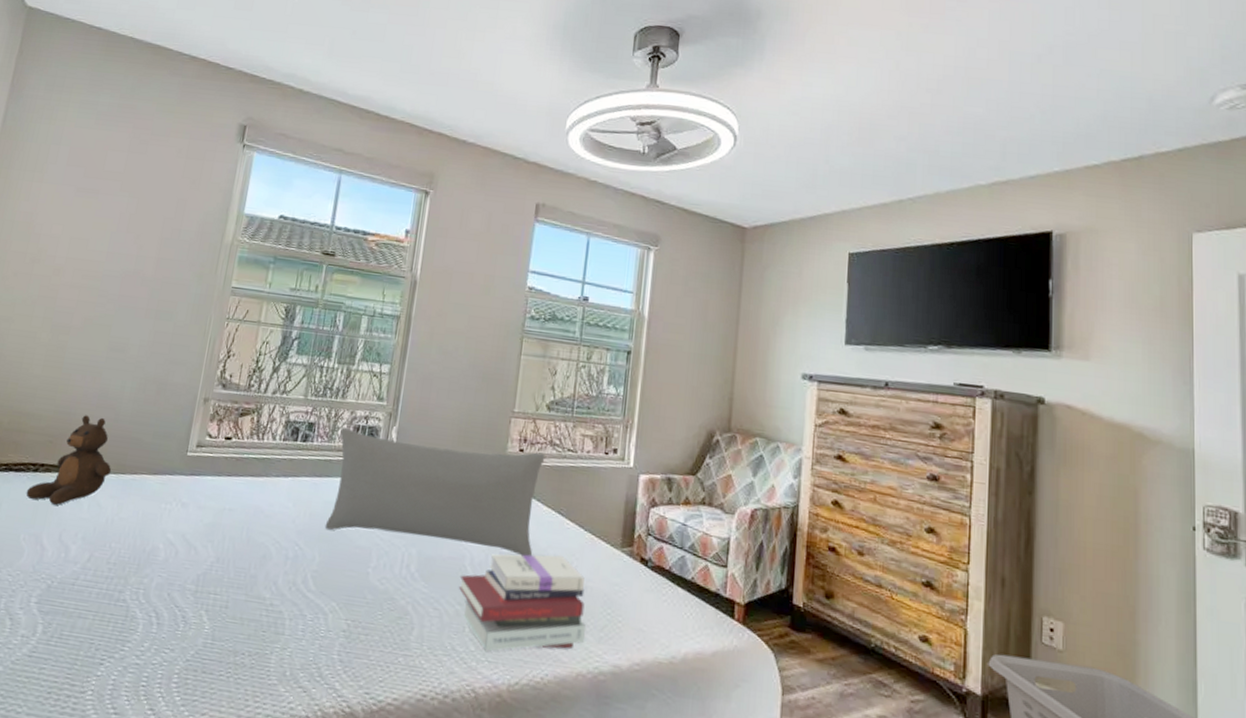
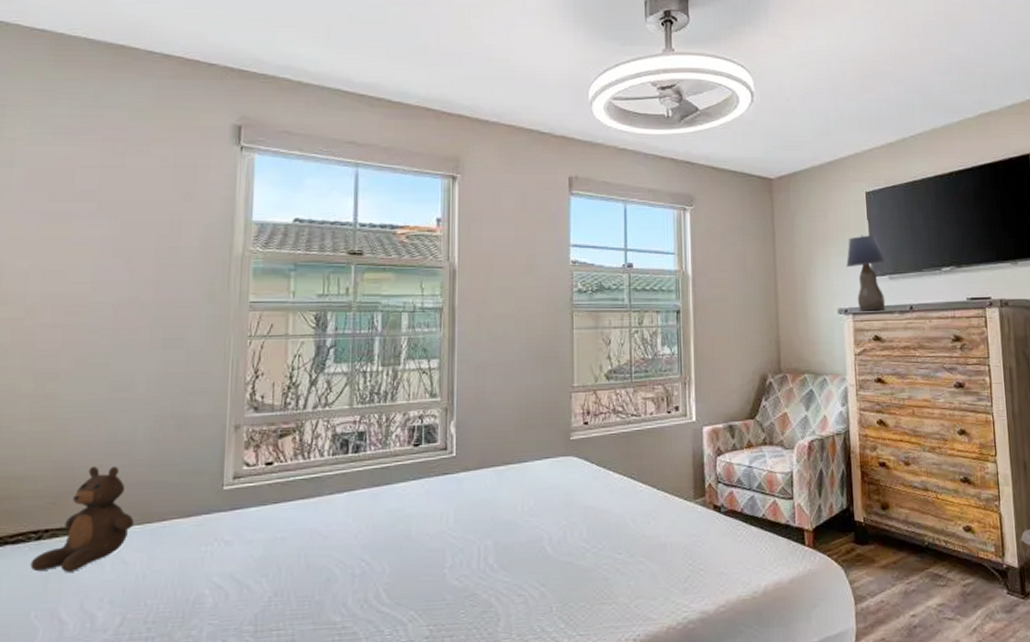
pillow: present [325,427,546,557] -> none [391,422,610,538]
books: present [458,554,585,652] -> none [540,519,670,626]
table lamp: none [816,298,864,383] -> present [845,235,887,311]

